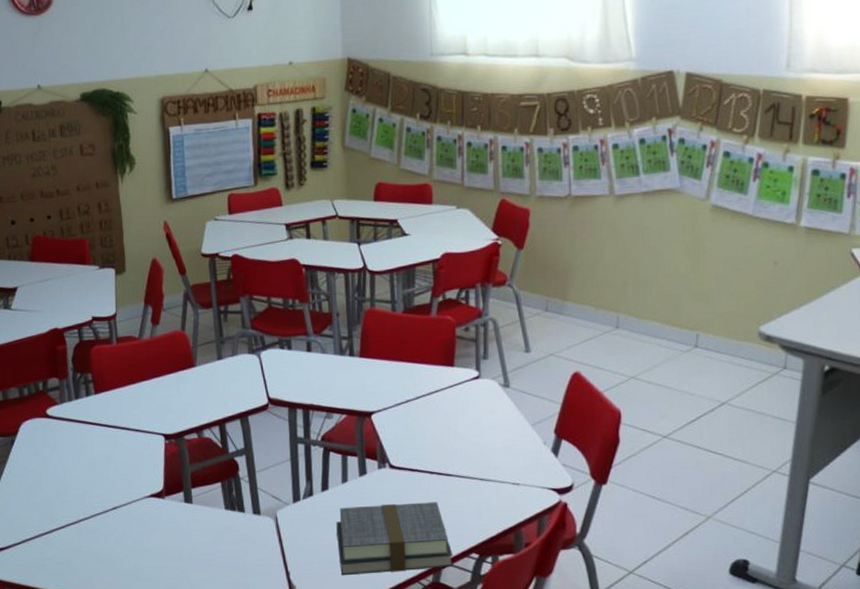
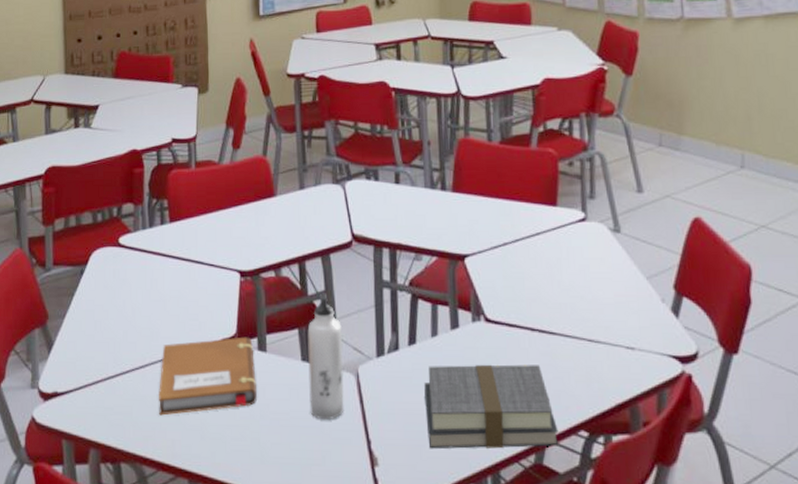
notebook: none [93,491,185,563] -> present [159,337,257,416]
water bottle: none [229,450,265,558] -> present [307,293,344,421]

